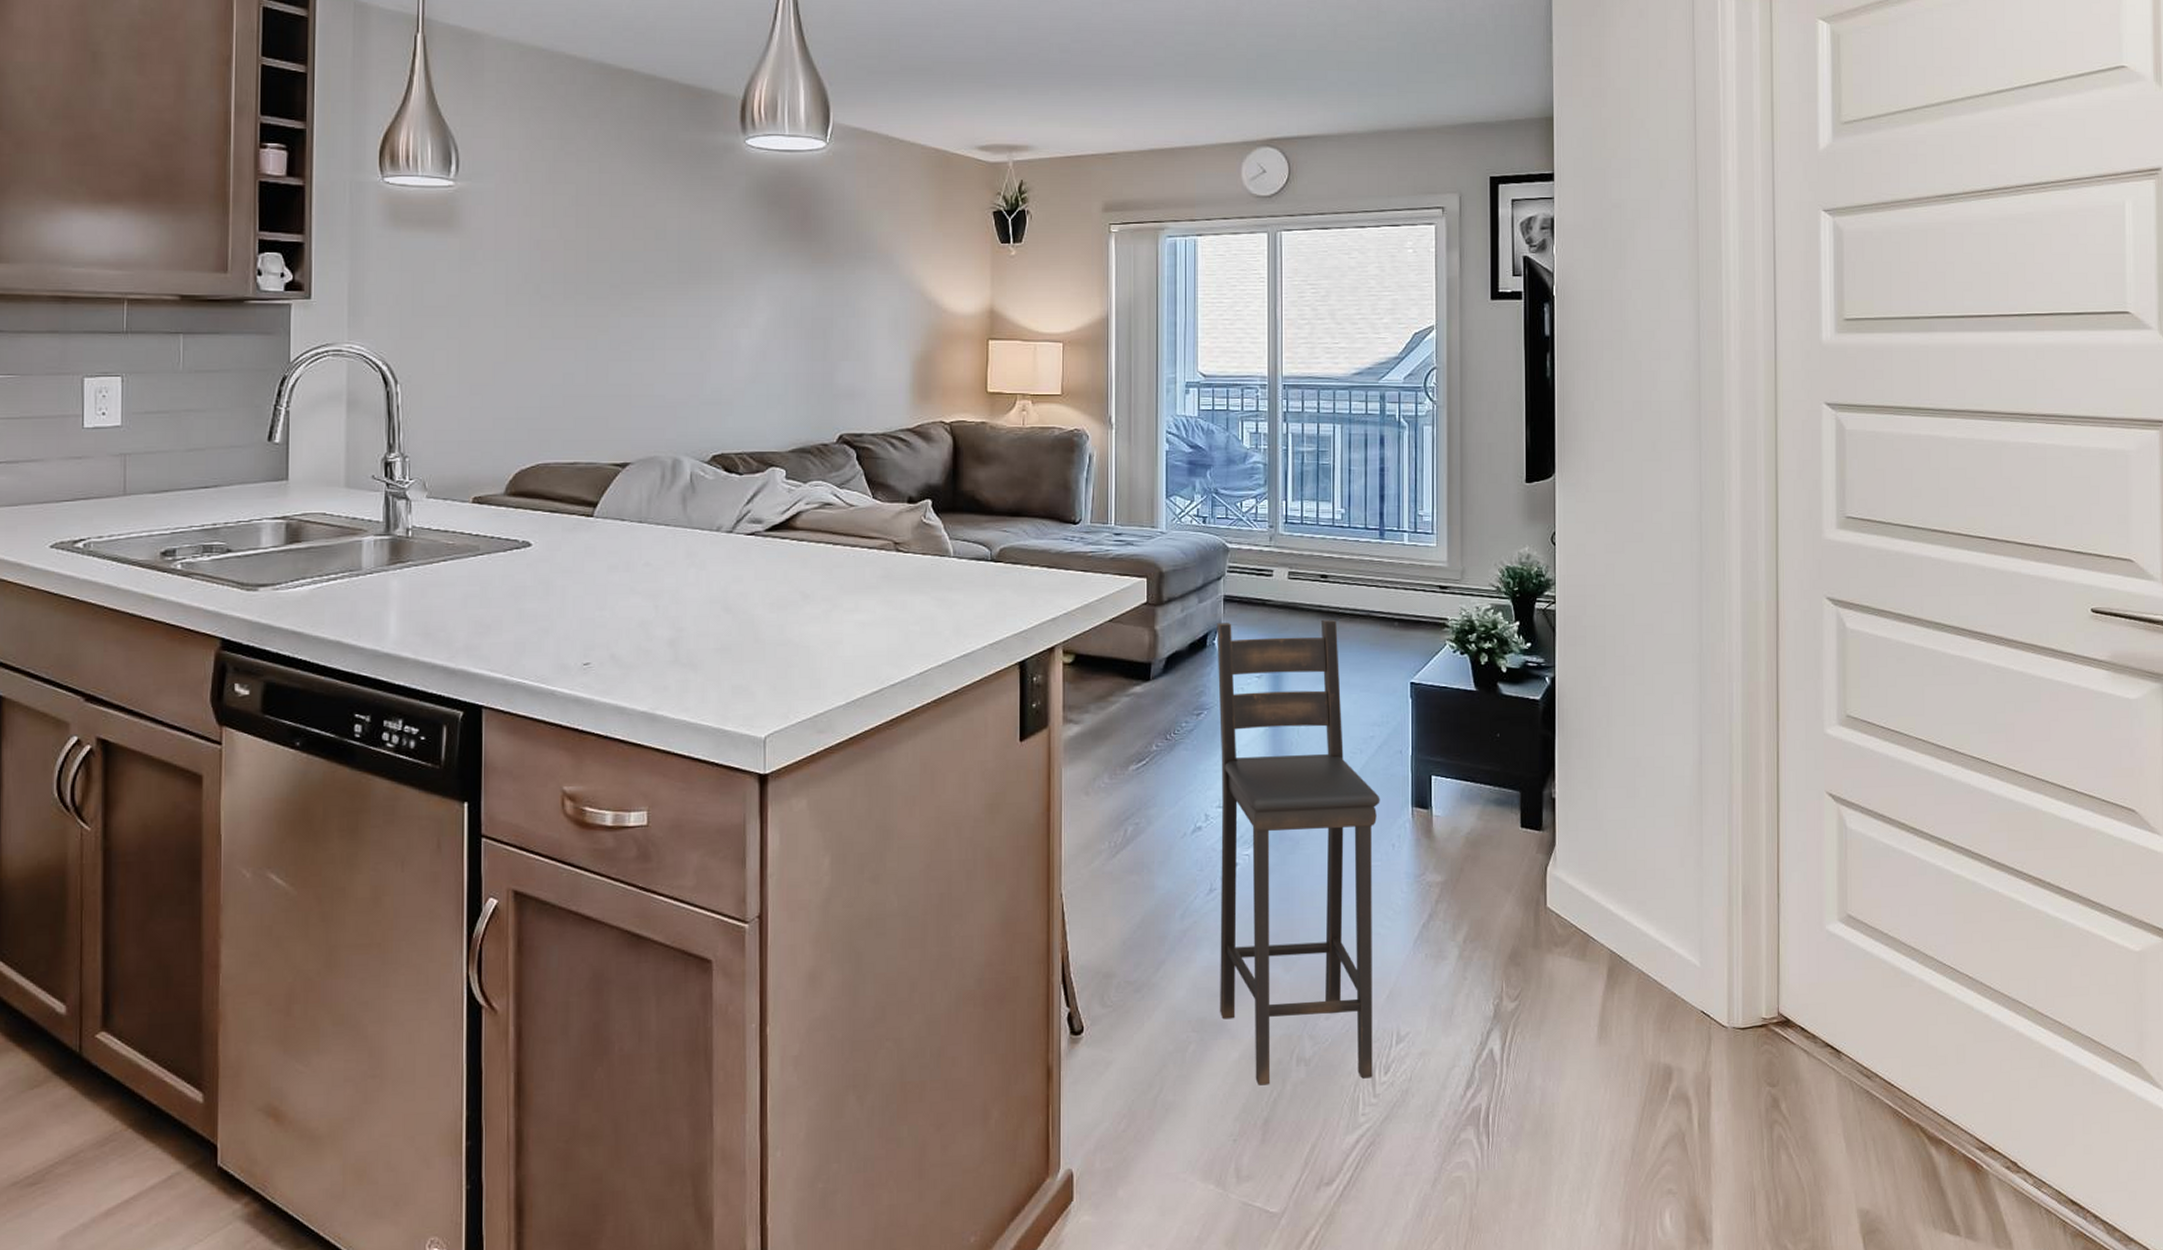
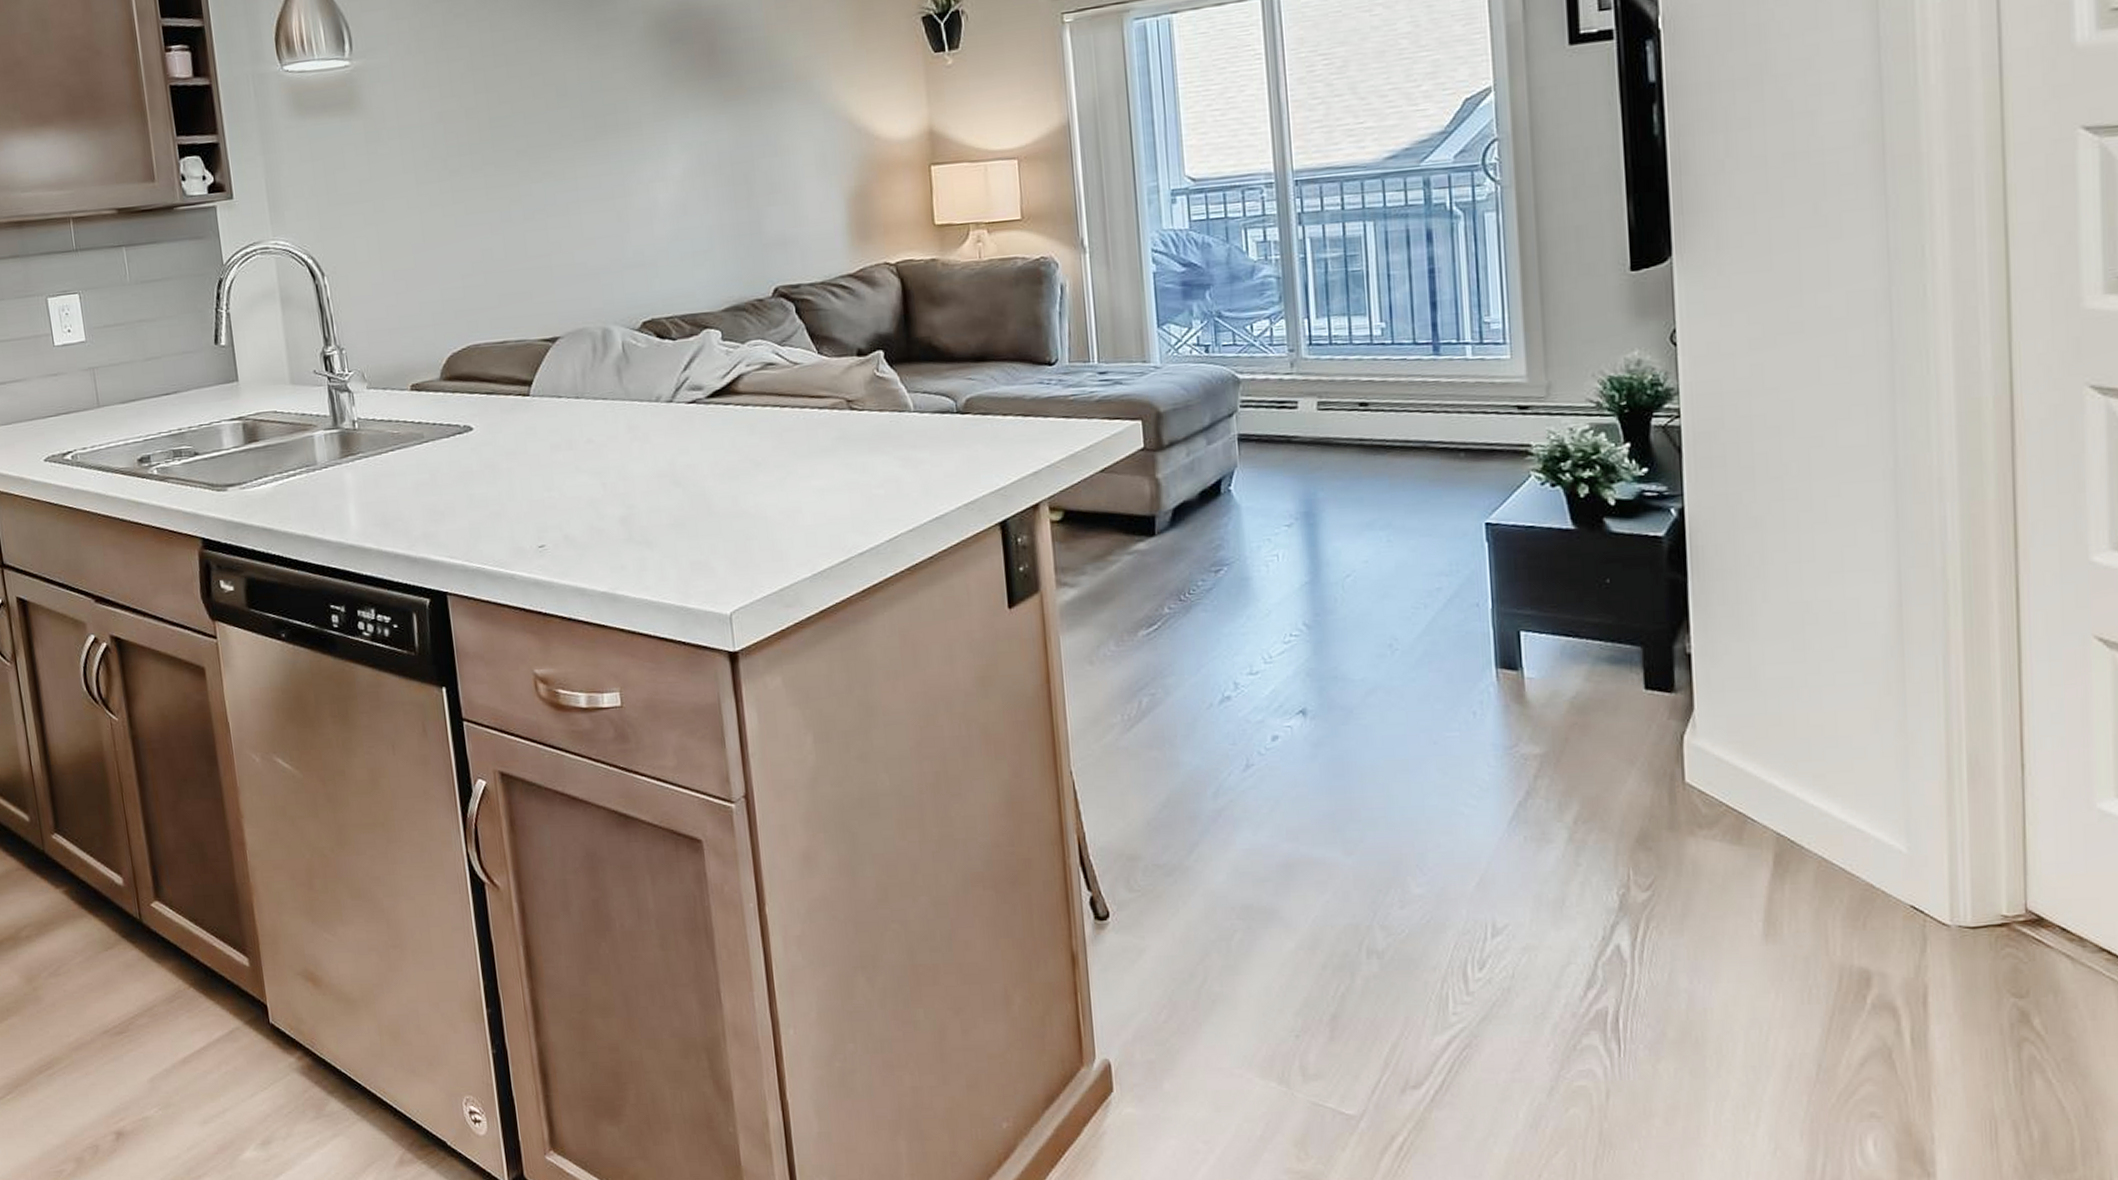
bar stool: present [1217,619,1380,1086] -> none [1231,454,1464,979]

